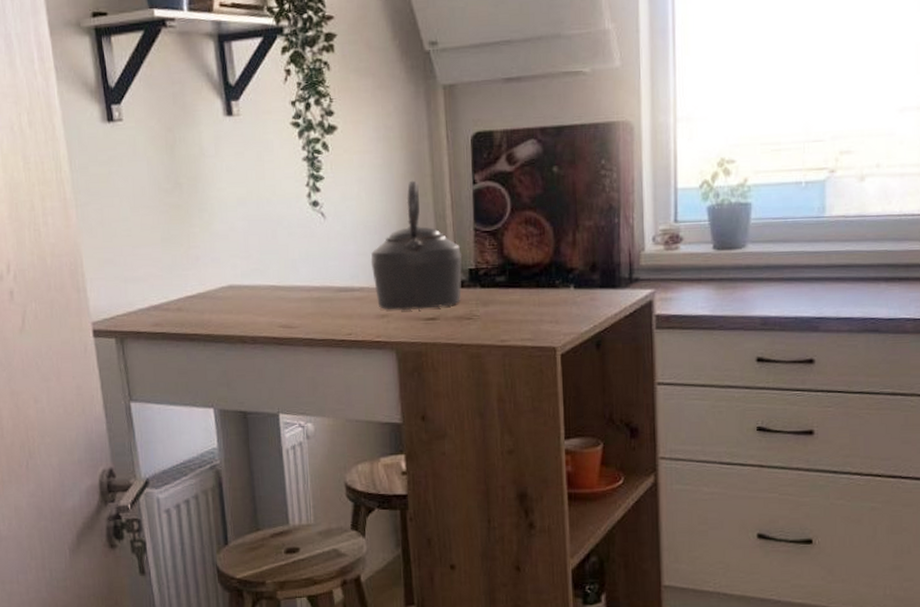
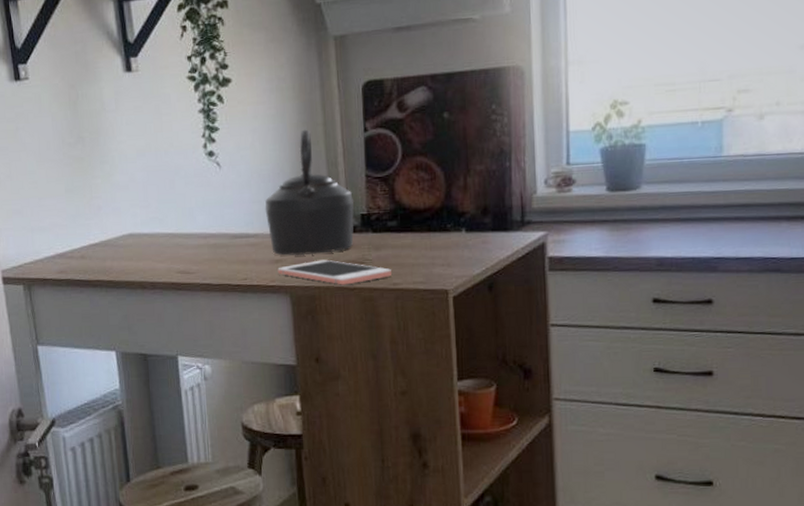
cell phone: none [383,315,499,342] -> present [277,259,391,285]

